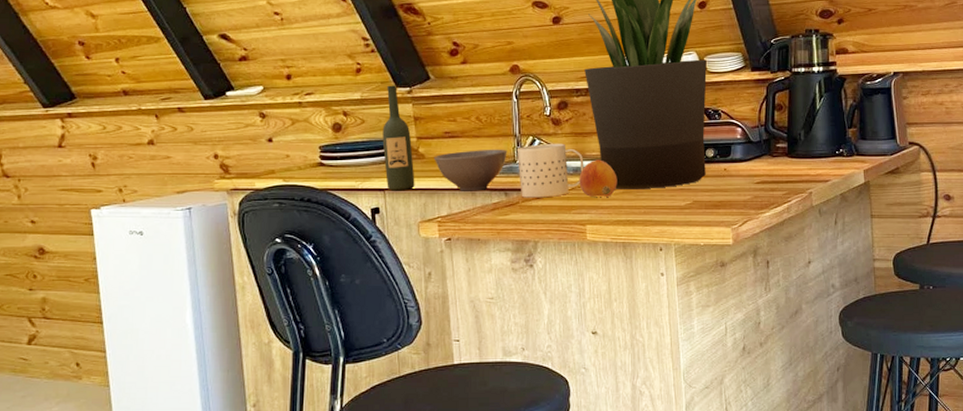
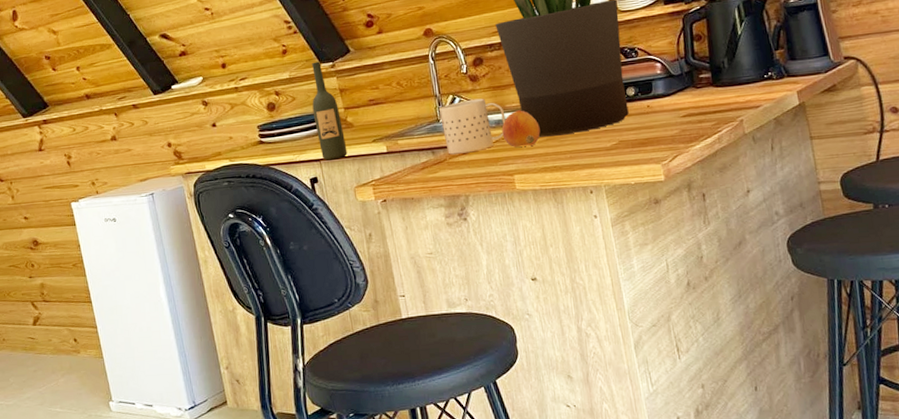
bowl: present [433,149,508,193] -> none [361,110,430,155]

